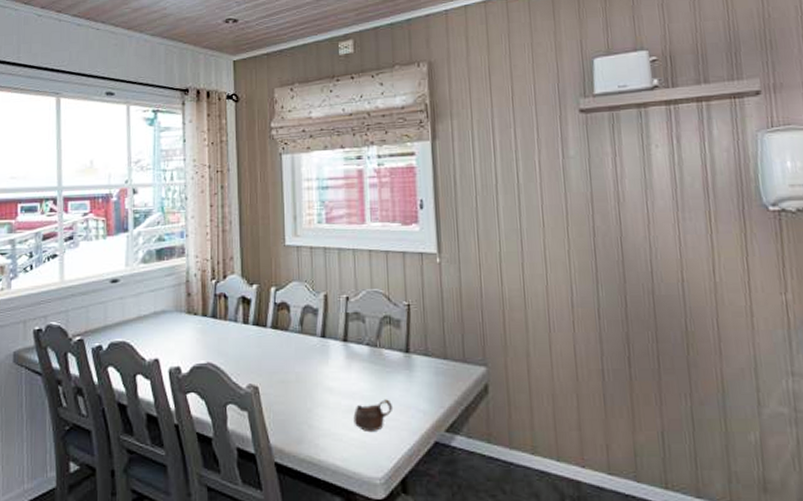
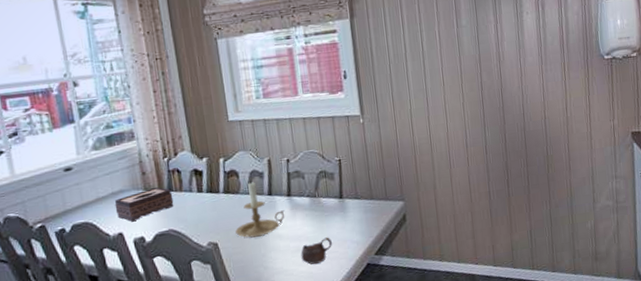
tissue box: none [155,311,216,348] -> present [114,187,174,222]
candle holder: none [280,318,339,386] -> present [235,181,285,238]

